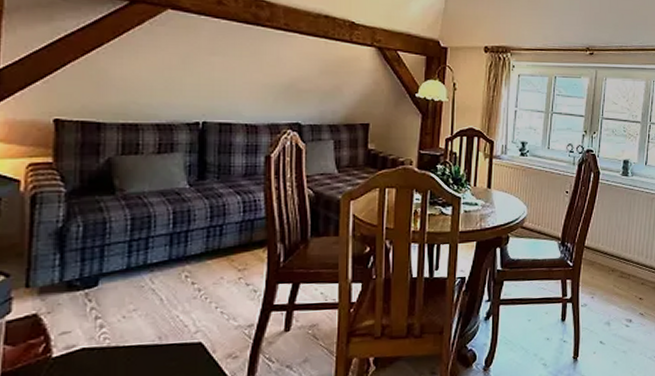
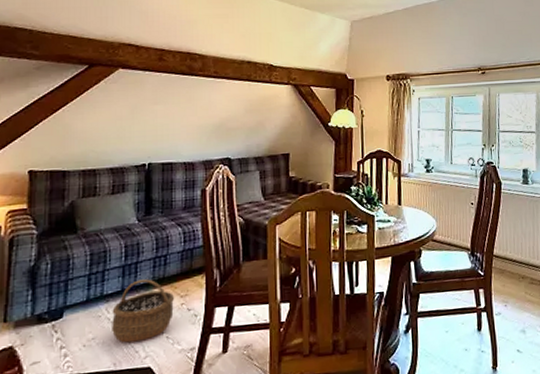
wicker basket: none [157,249,232,316] -> present [112,279,175,343]

